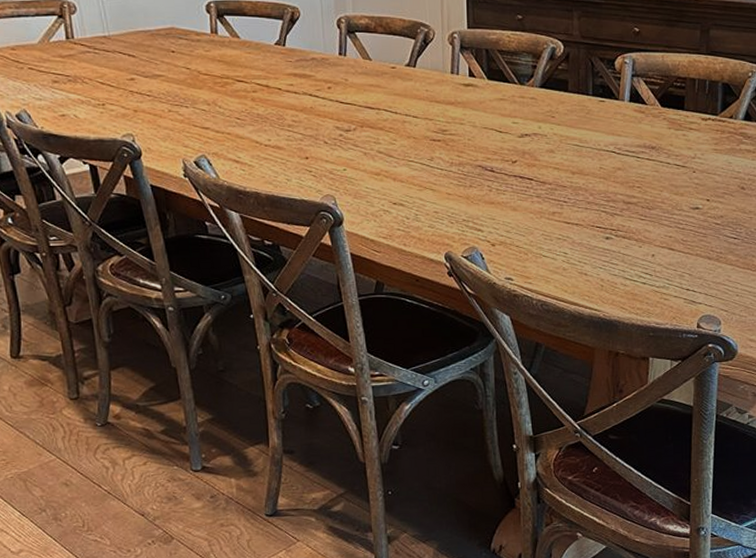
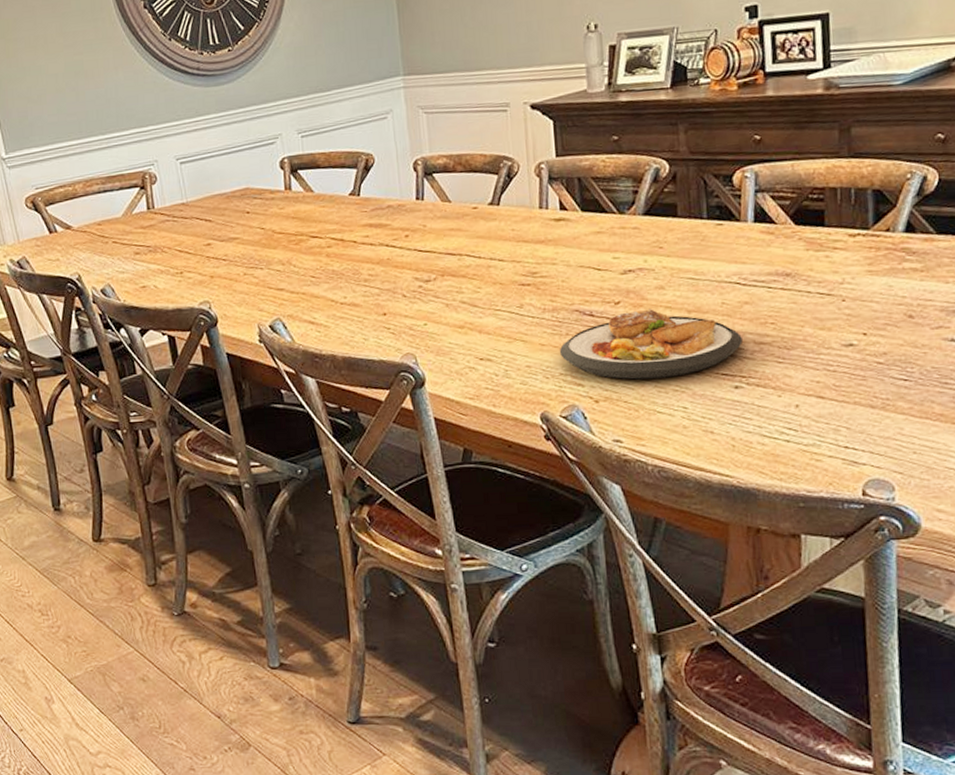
plate: none [463,169,614,228] -> present [559,309,743,380]

